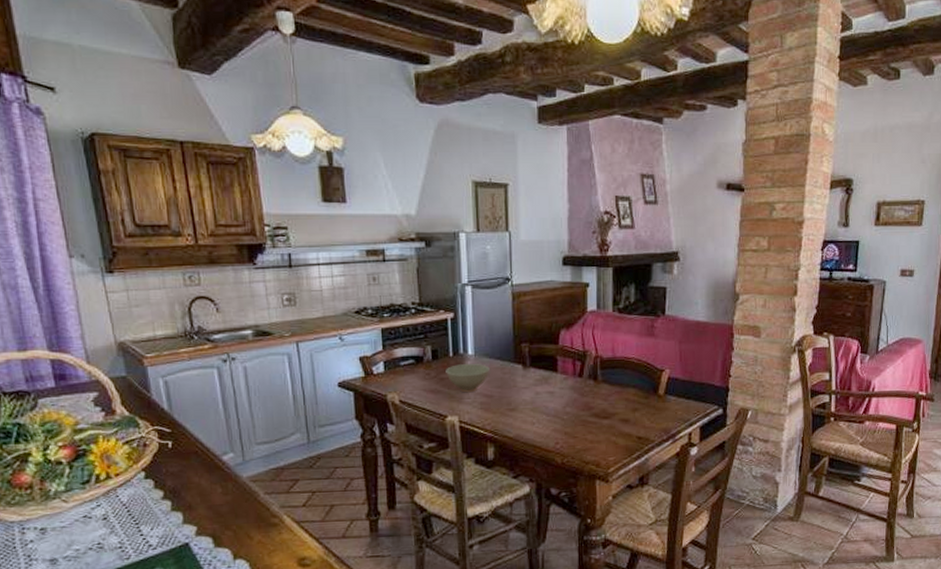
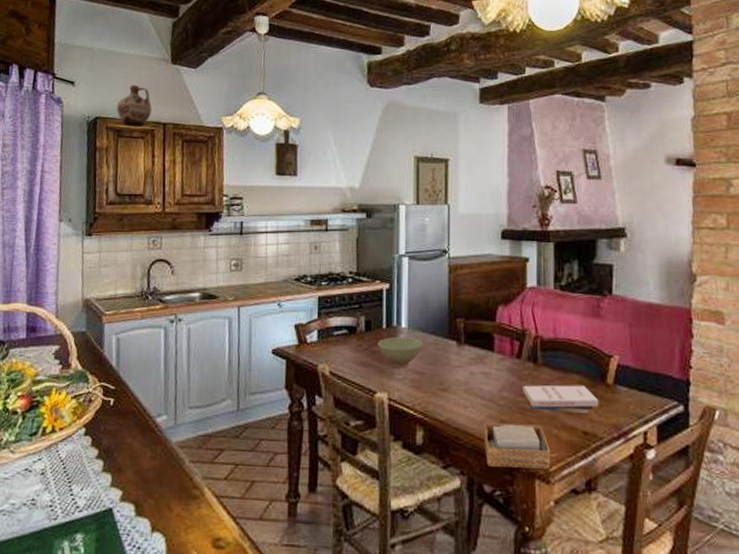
ceramic jug: none [116,93,162,146] -> present [116,85,152,127]
napkin holder: none [549,434,610,474] -> present [483,423,551,470]
books: none [584,397,652,422] -> present [523,385,599,413]

